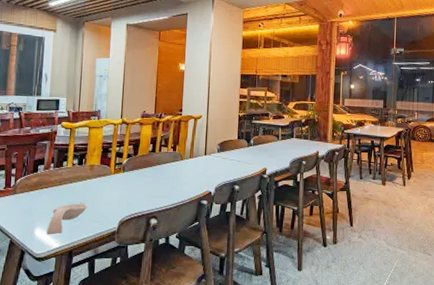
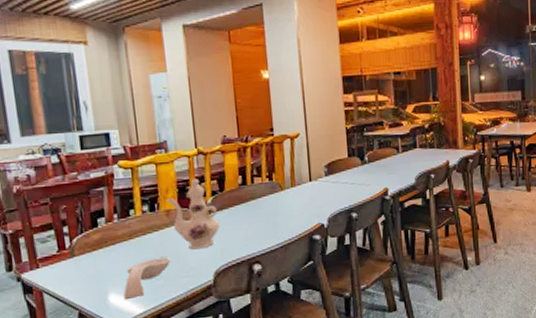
ewer: none [92,143,130,200] -> present [165,179,220,250]

